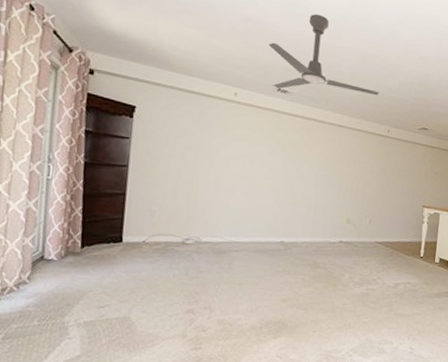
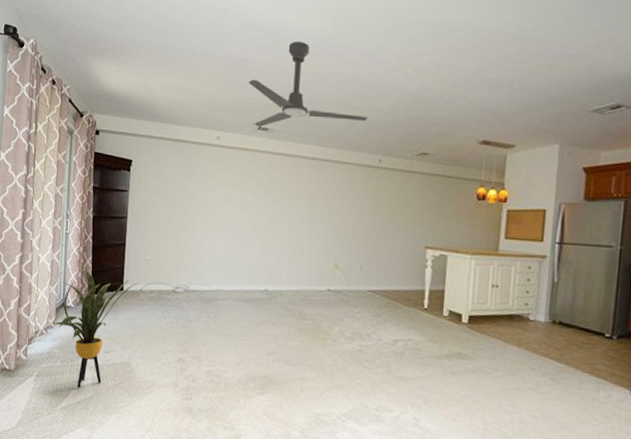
house plant: none [29,218,140,348] -> present [54,269,137,388]

